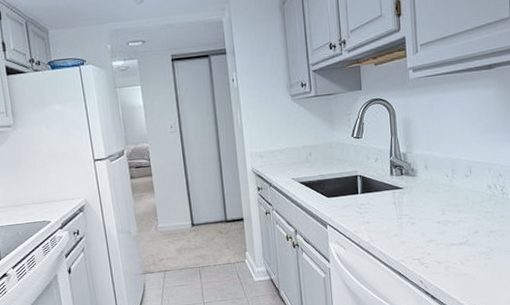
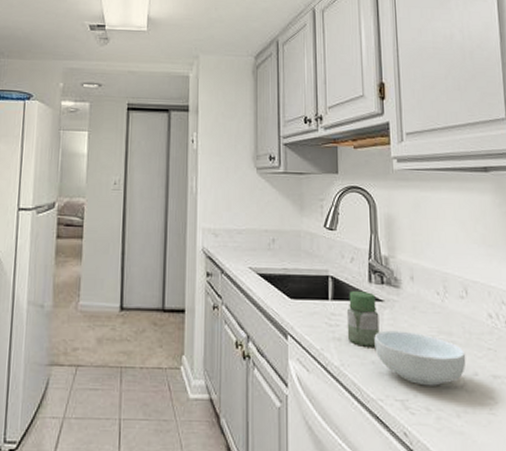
jar: none [373,183,400,225] -> present [346,290,380,347]
cereal bowl: none [396,208,469,246] -> present [374,330,466,386]

